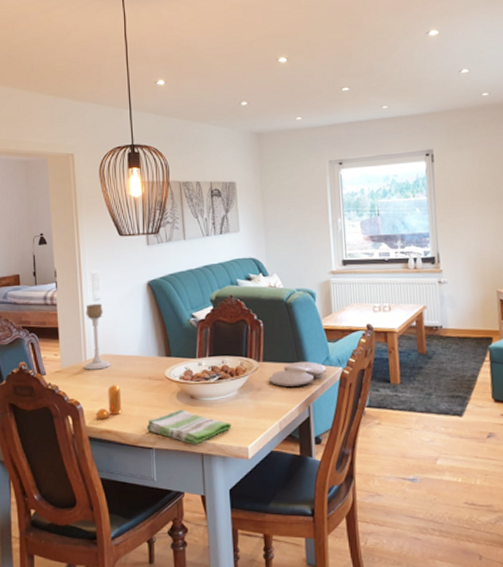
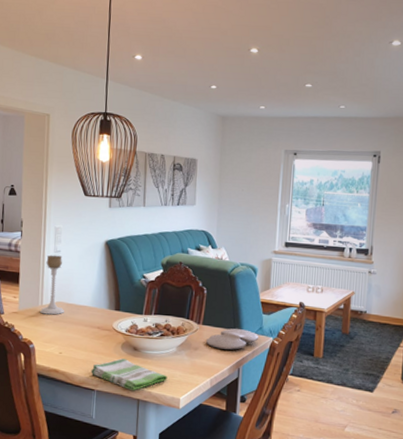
pepper shaker: present [96,384,122,420] -> none [46,330,71,360]

